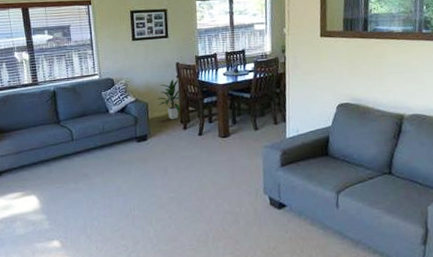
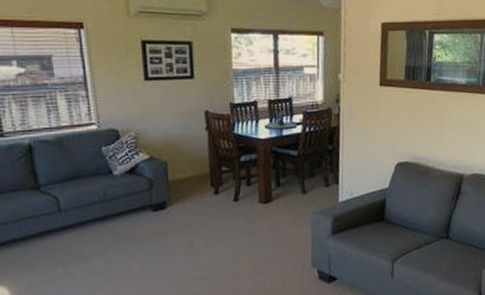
indoor plant: present [156,79,181,119] -> none [178,131,211,182]

